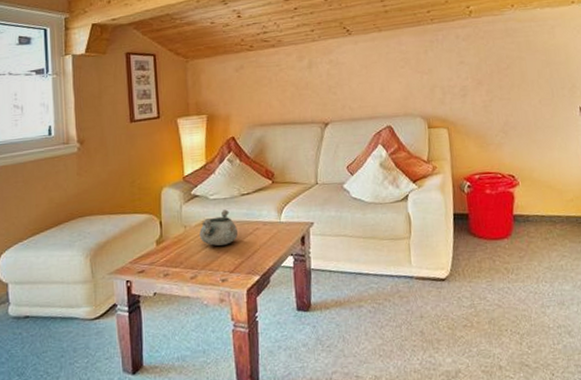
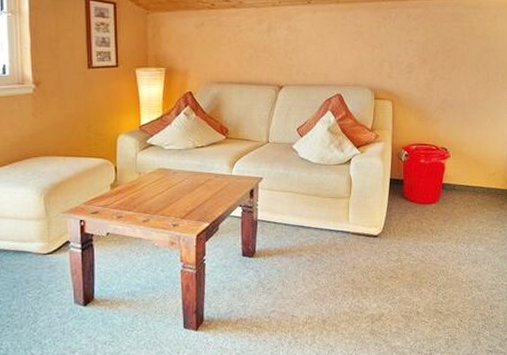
decorative bowl: present [199,209,238,246] -> none [153,160,190,193]

